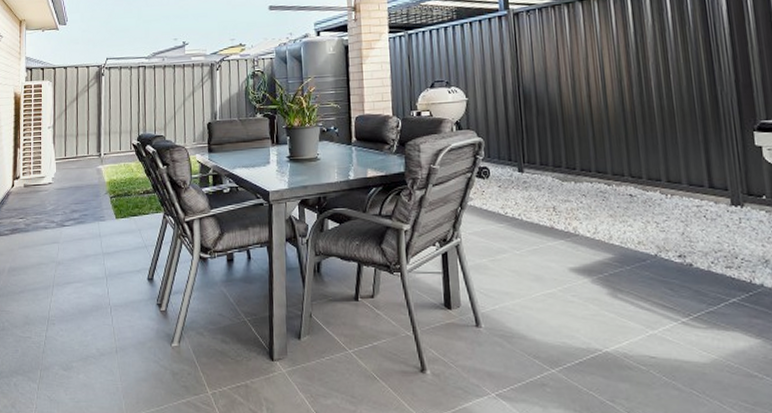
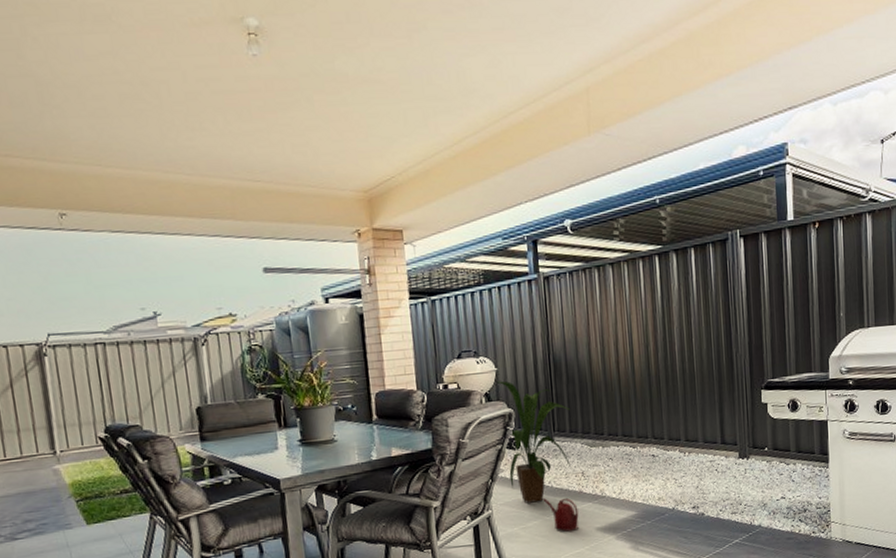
house plant: none [467,110,543,235] -> present [496,381,572,503]
watering can: none [512,231,551,270] -> present [543,498,579,533]

